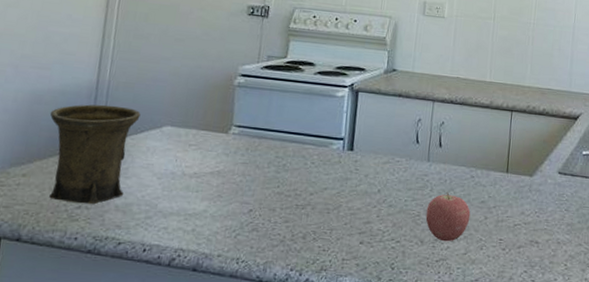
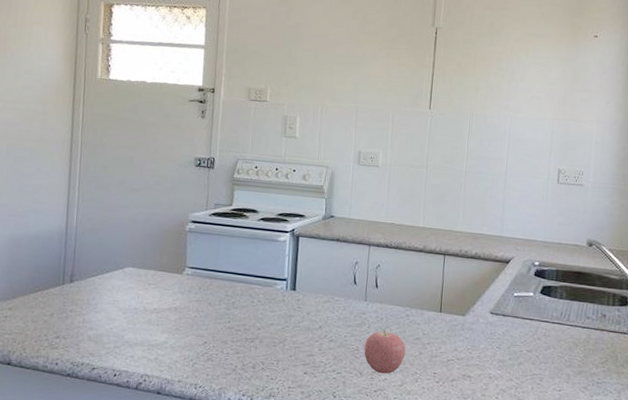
mug: present [49,104,141,205] -> none [28,248,105,335]

